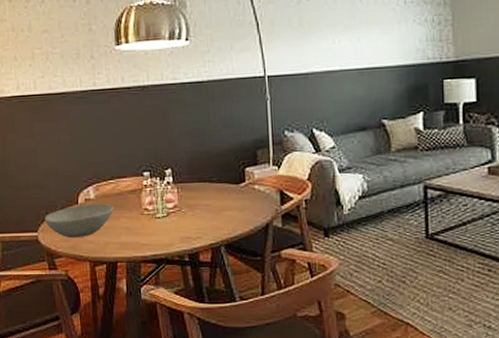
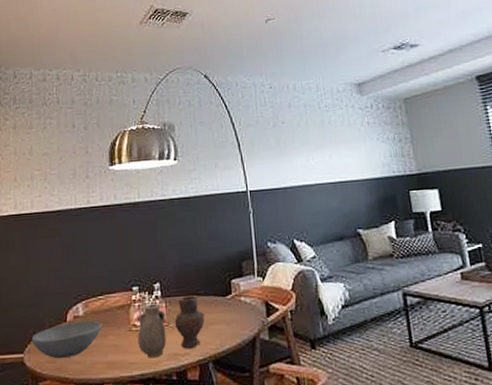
vase: none [149,182,217,241] -> present [137,296,205,358]

